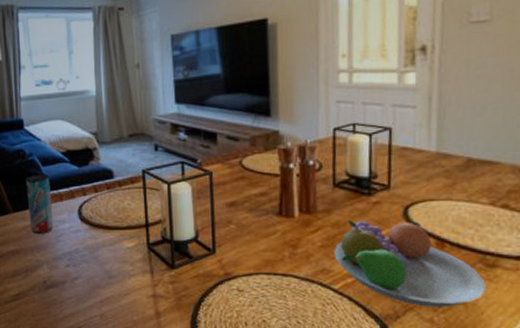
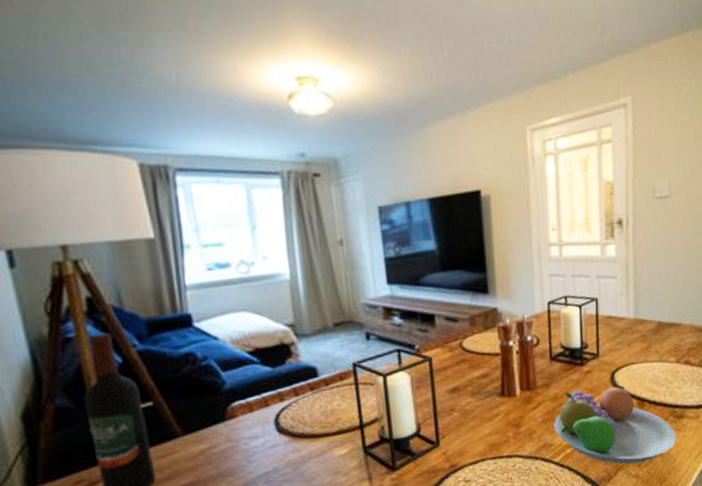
beverage can: present [26,173,54,234] -> none [199,380,243,458]

